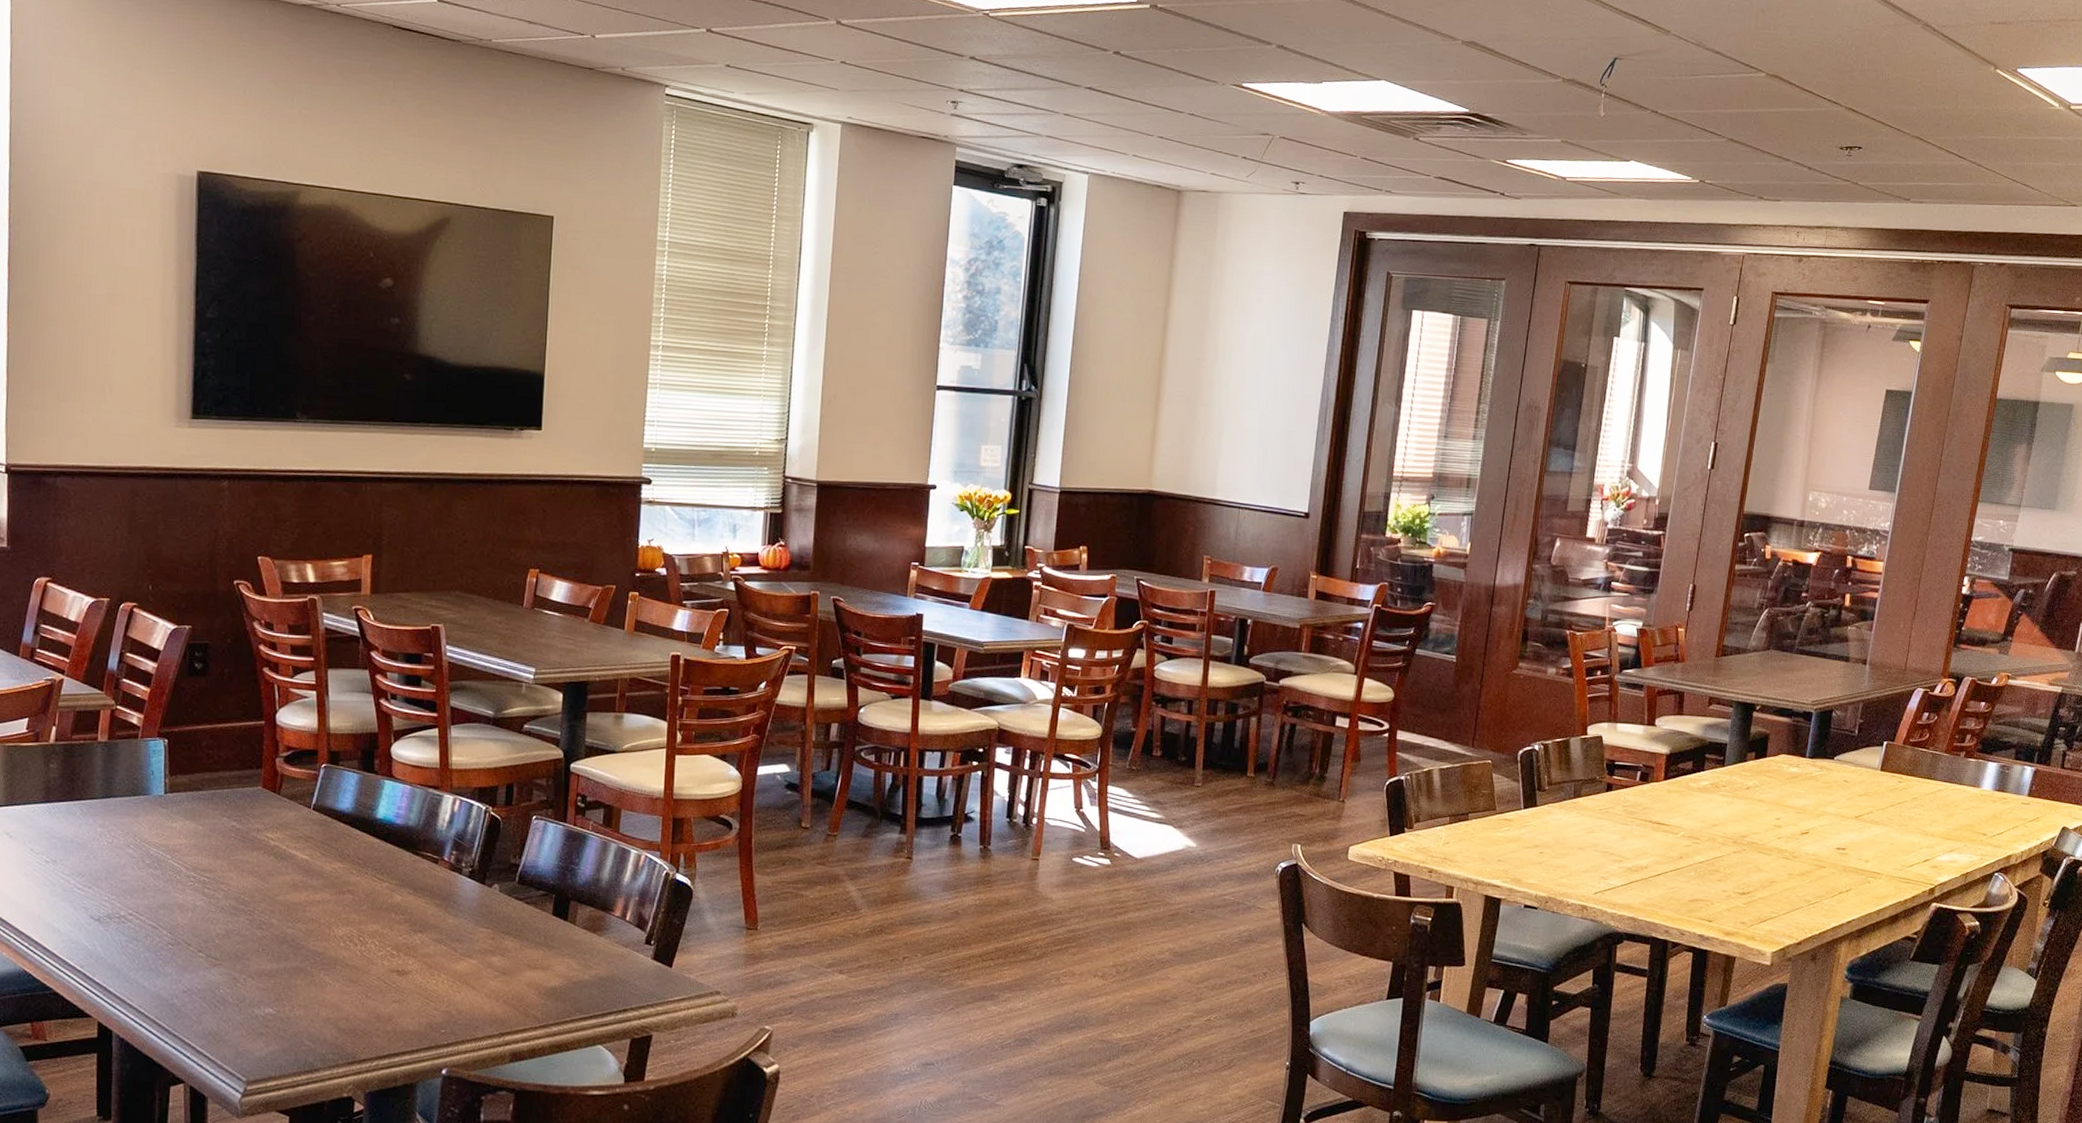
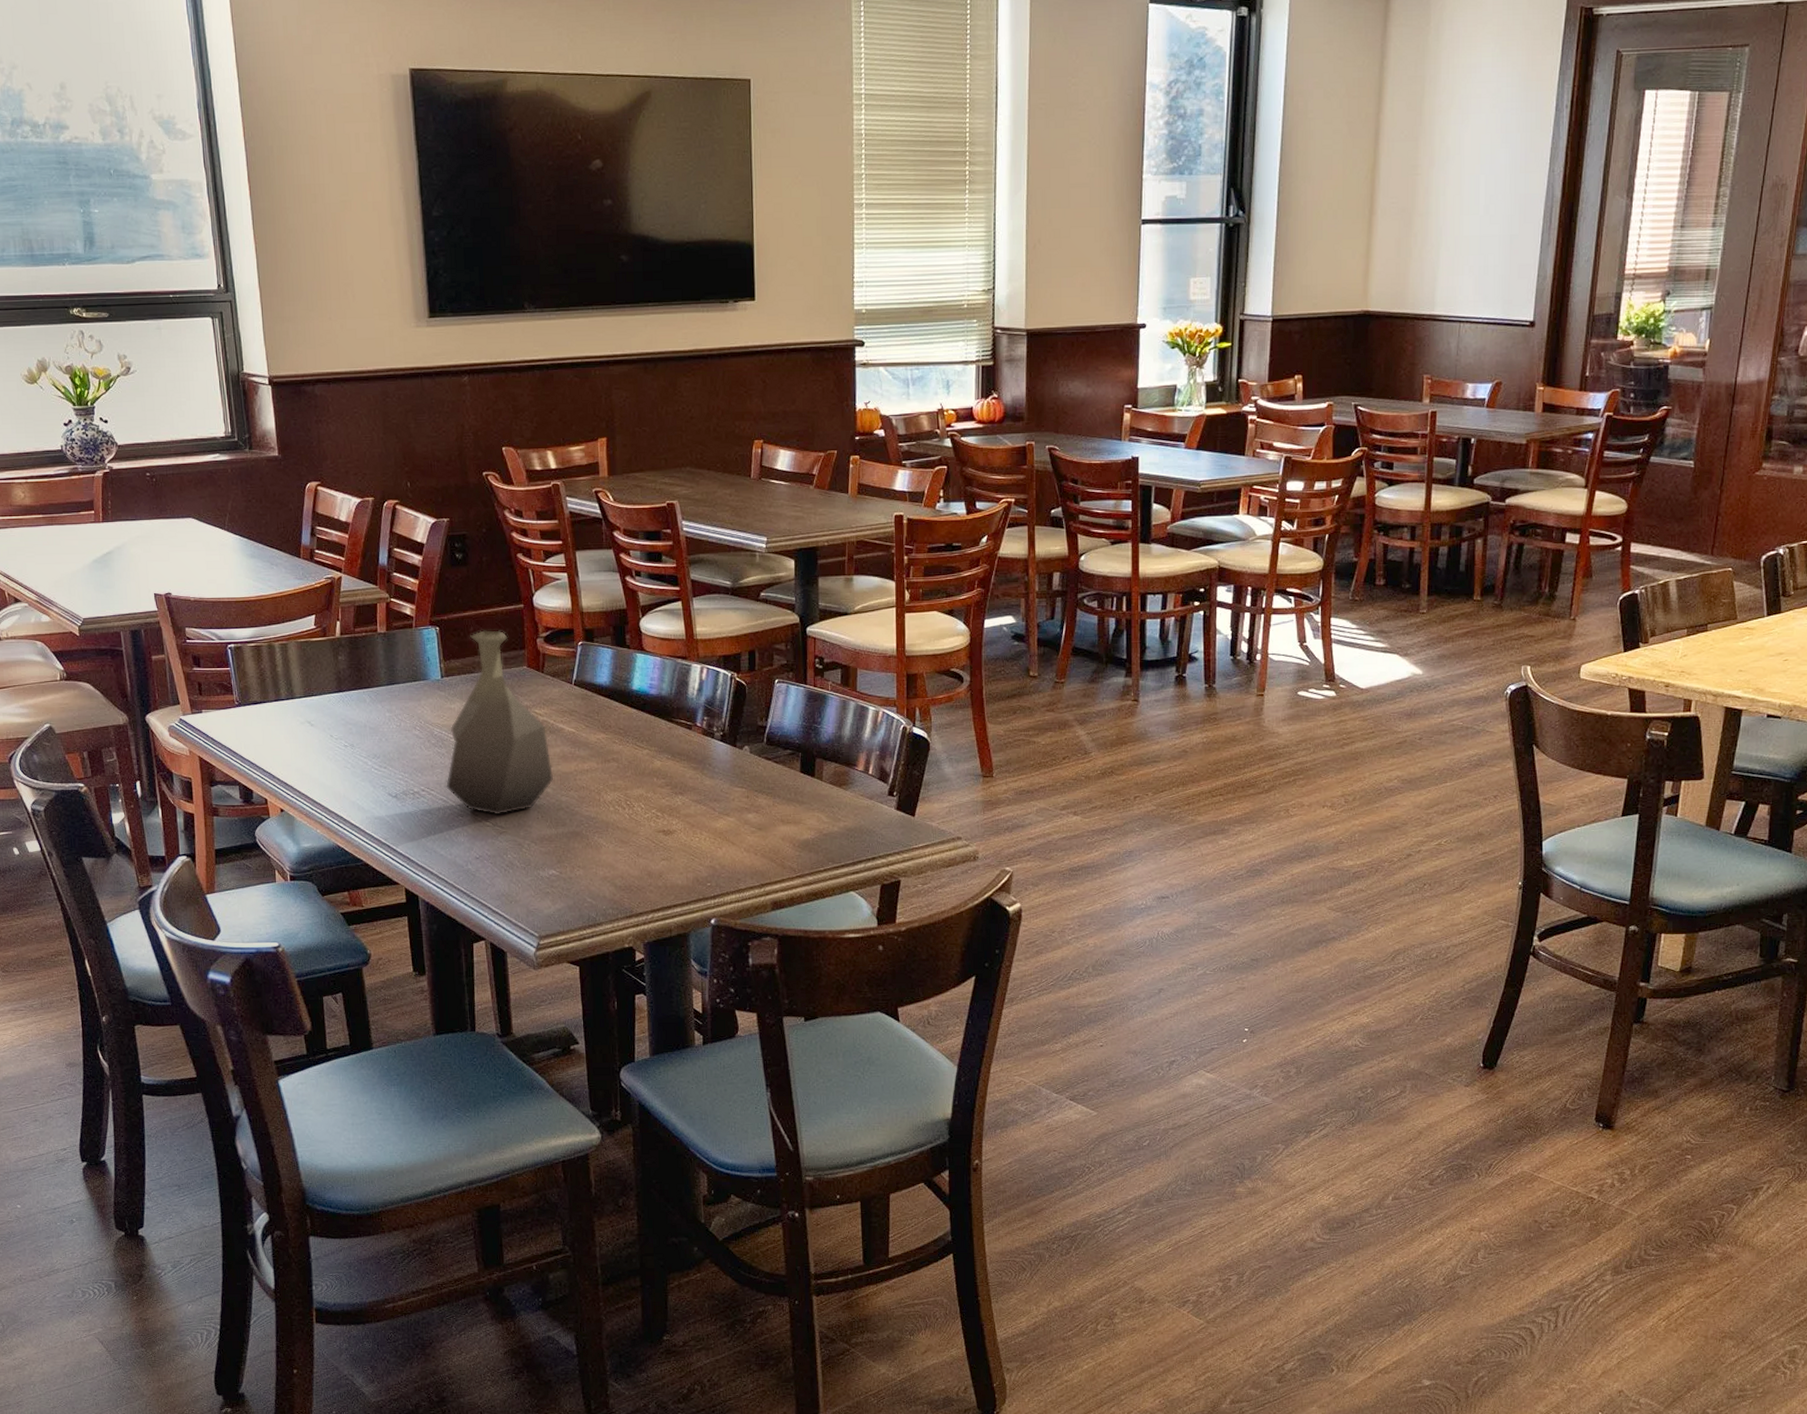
vase: none [157,746,281,946] -> present [446,630,554,815]

